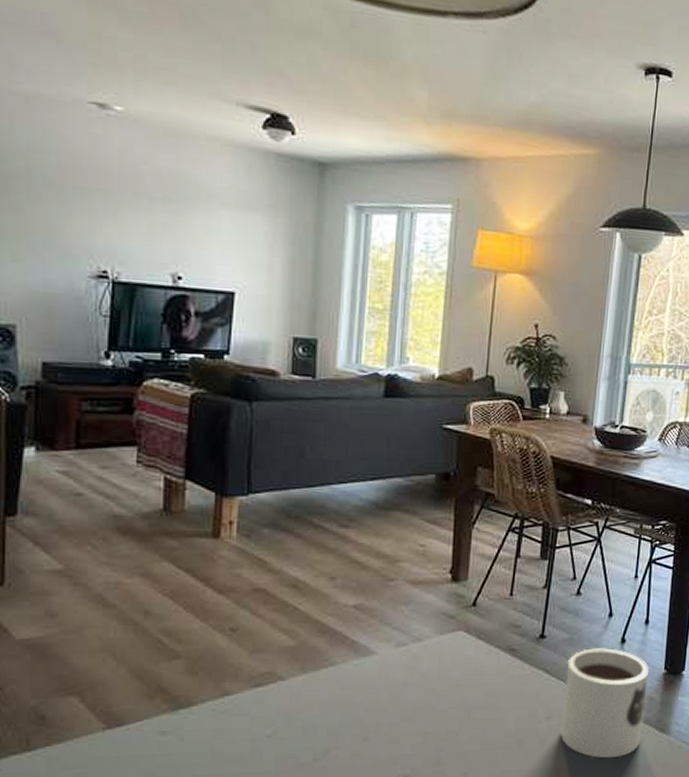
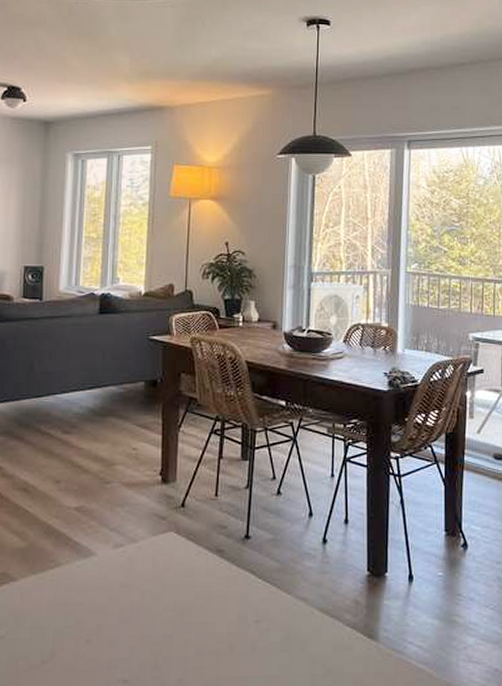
mug: present [559,648,650,759] -> none [269,549,353,667]

